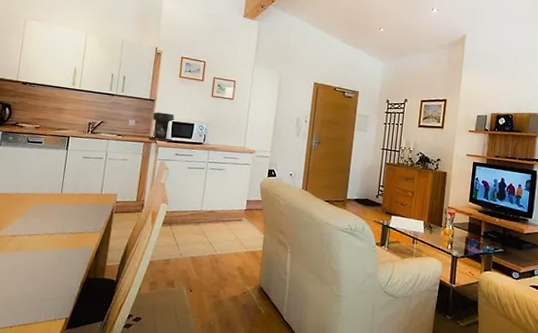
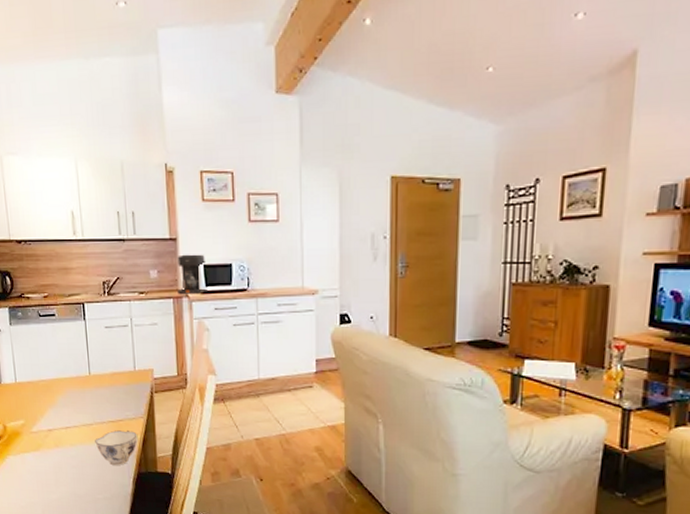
teacup: none [53,240,93,271] -> present [95,430,137,466]

